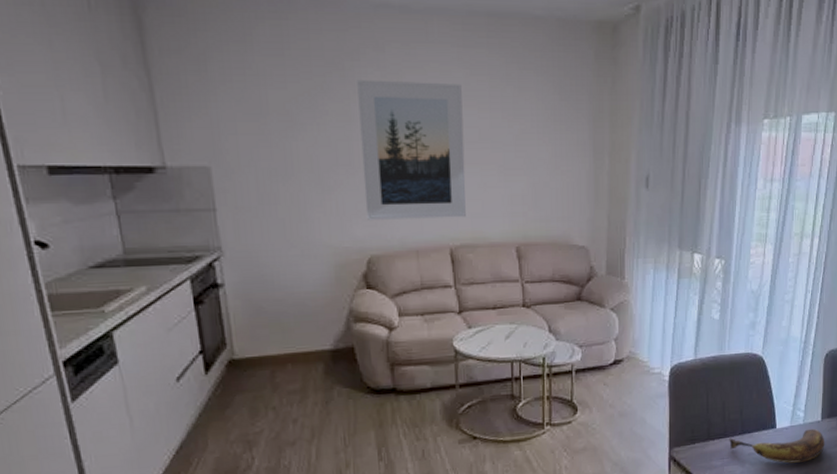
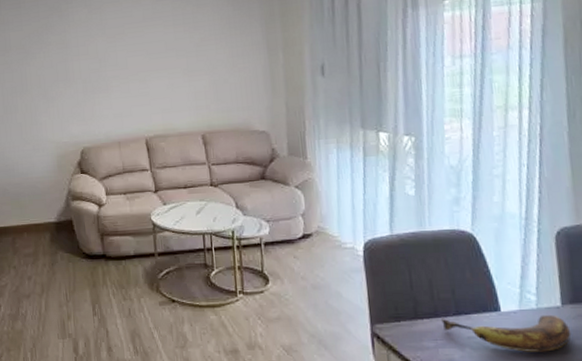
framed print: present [357,79,466,220] -> none [71,9,158,120]

